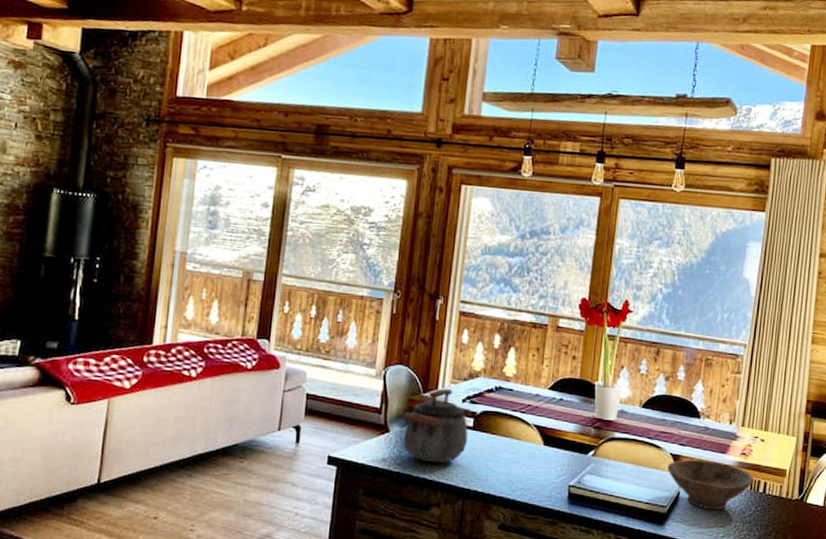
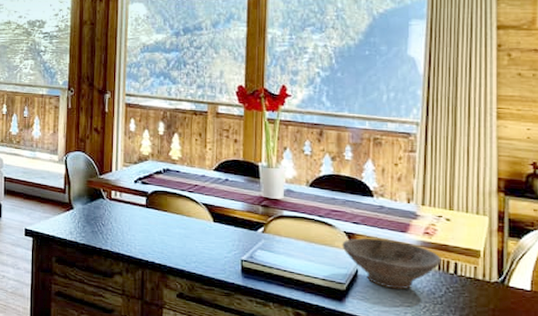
kettle: present [403,388,472,463] -> none [85,171,144,237]

